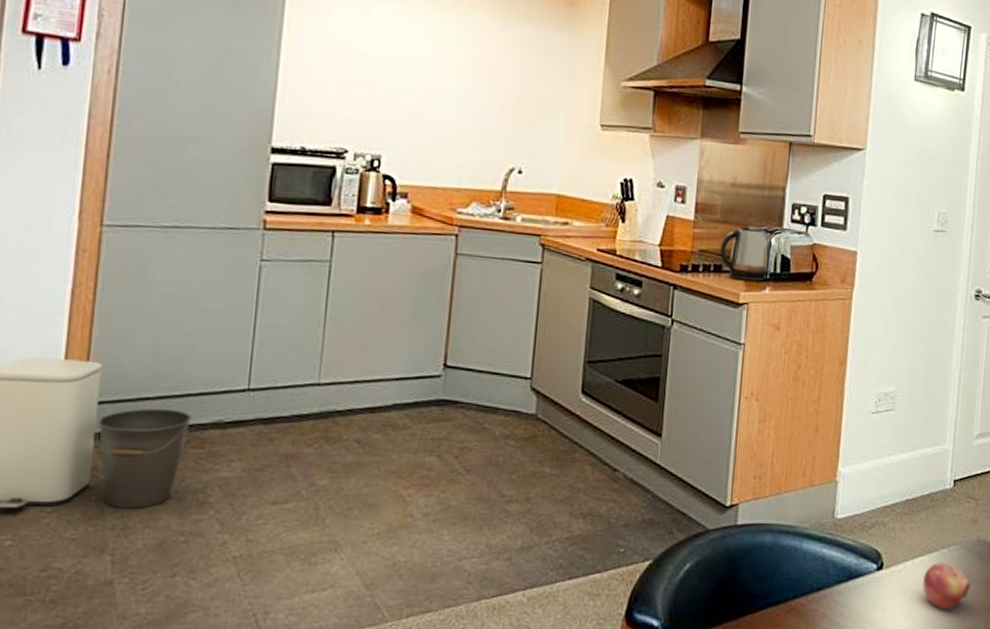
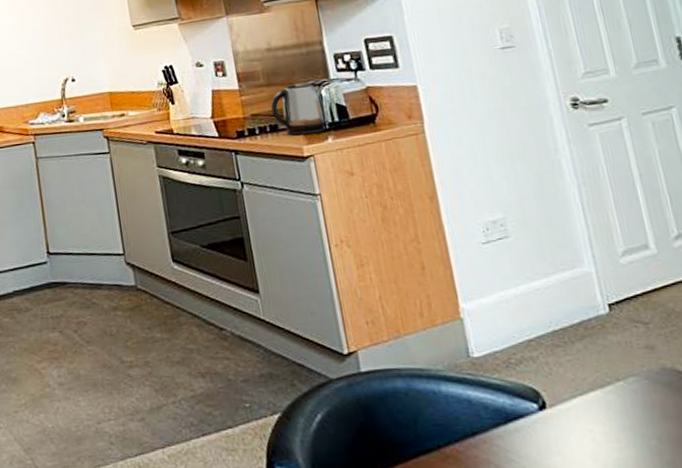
fruit: present [922,562,971,610] -> none [600,396,670,451]

